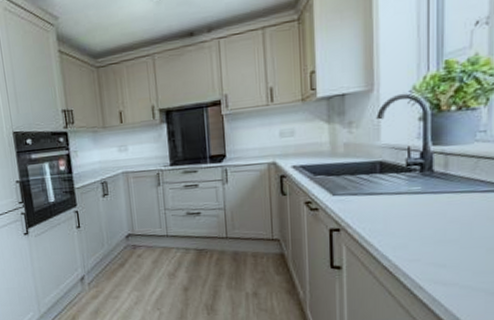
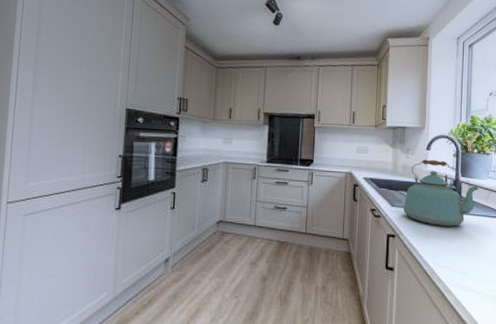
kettle: none [348,128,461,212] -> present [403,159,479,226]

